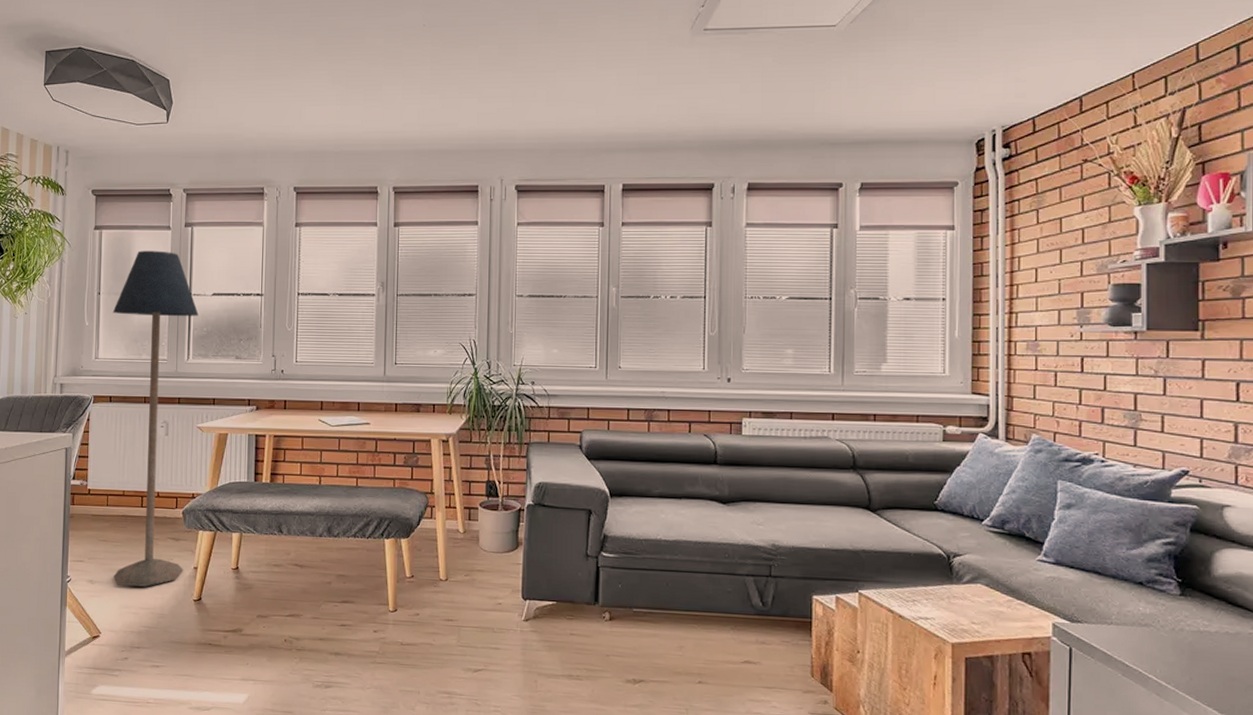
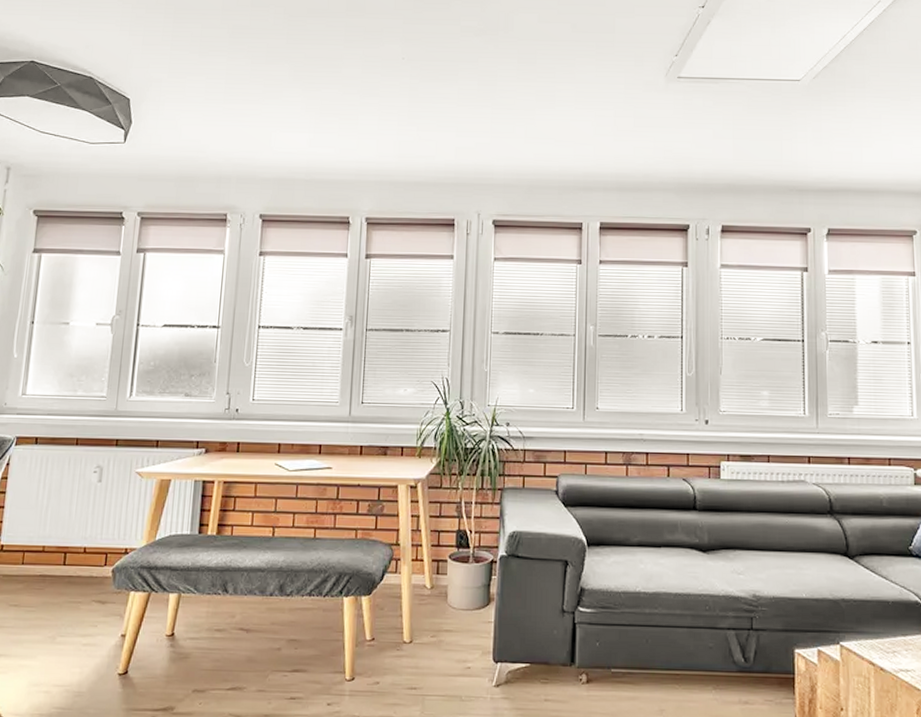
floor lamp: present [112,250,199,587] -> none [23,277,146,660]

